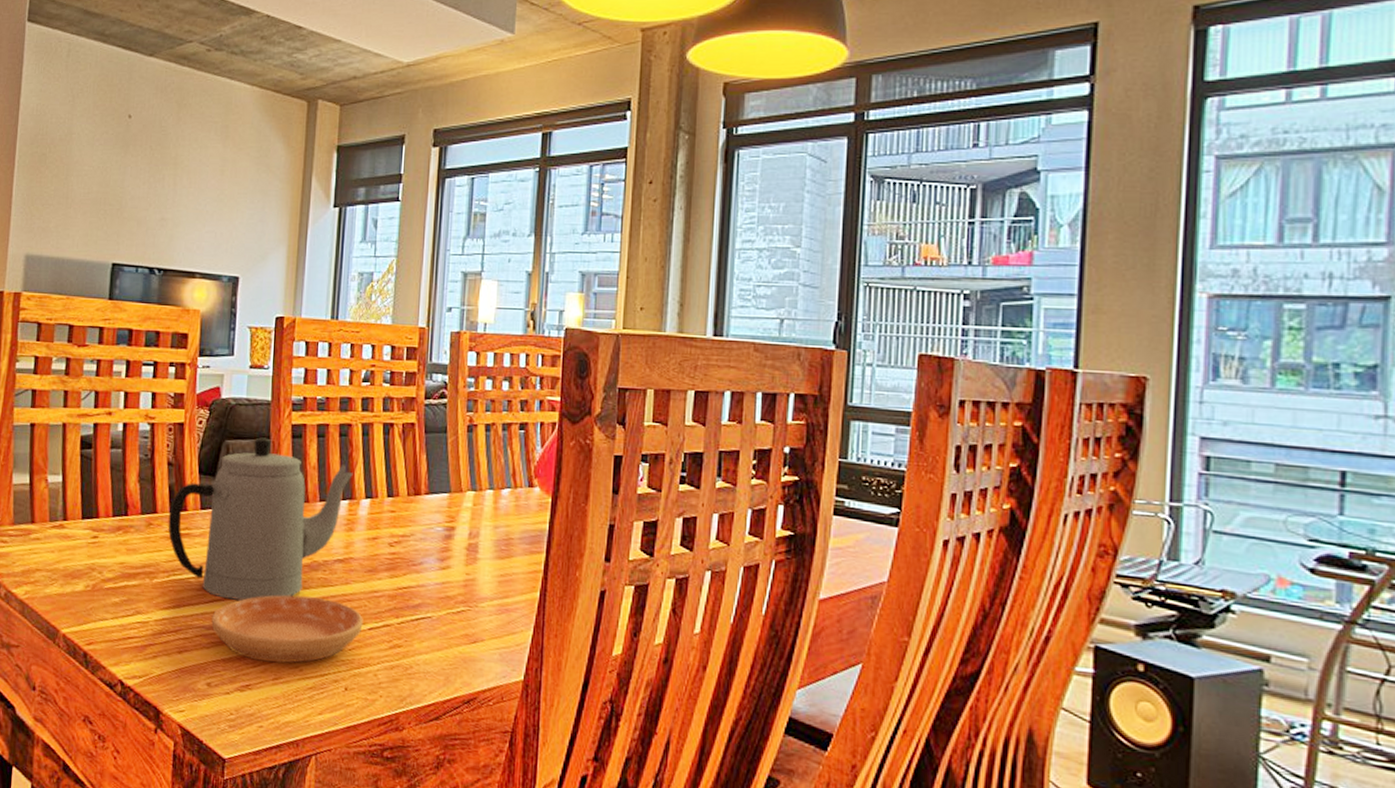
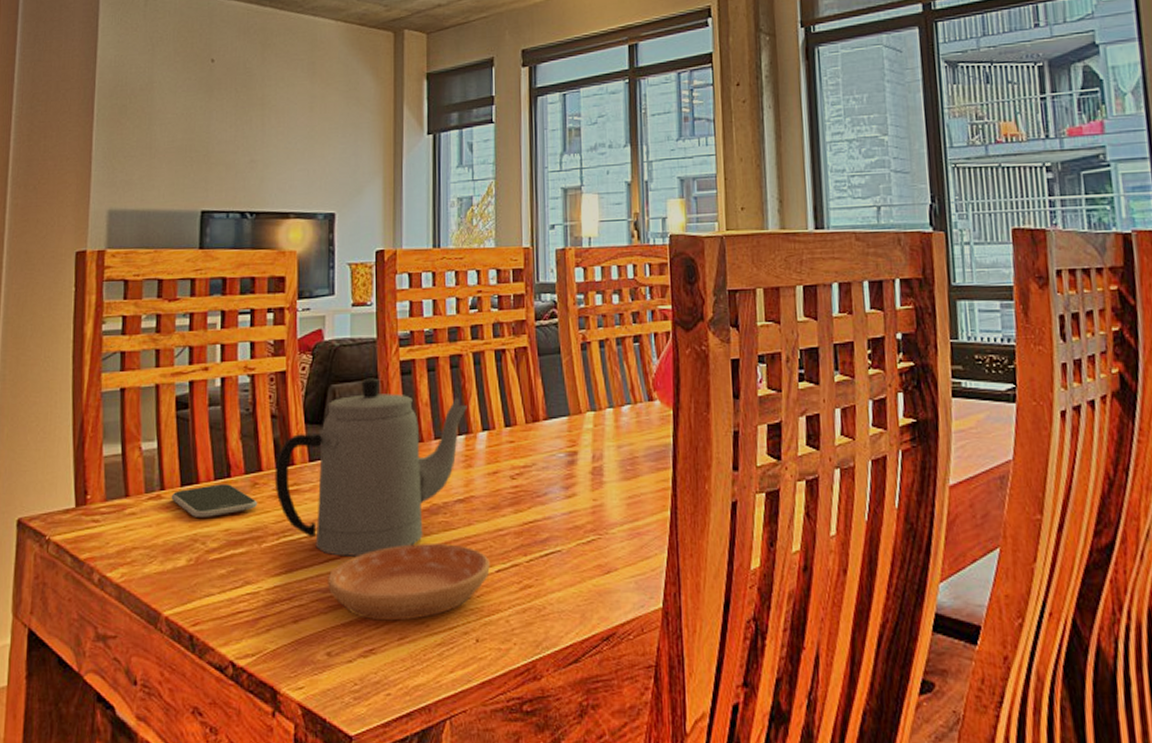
smartphone: none [72,520,152,550] -> present [171,484,258,517]

